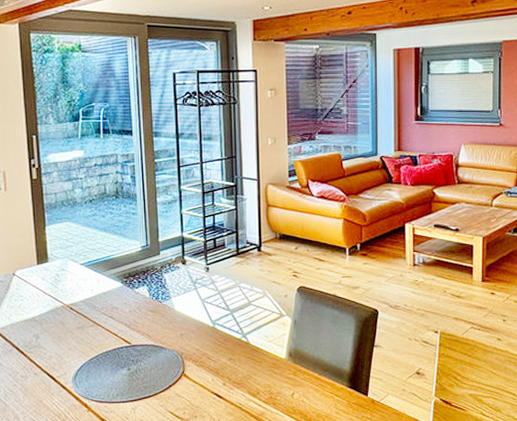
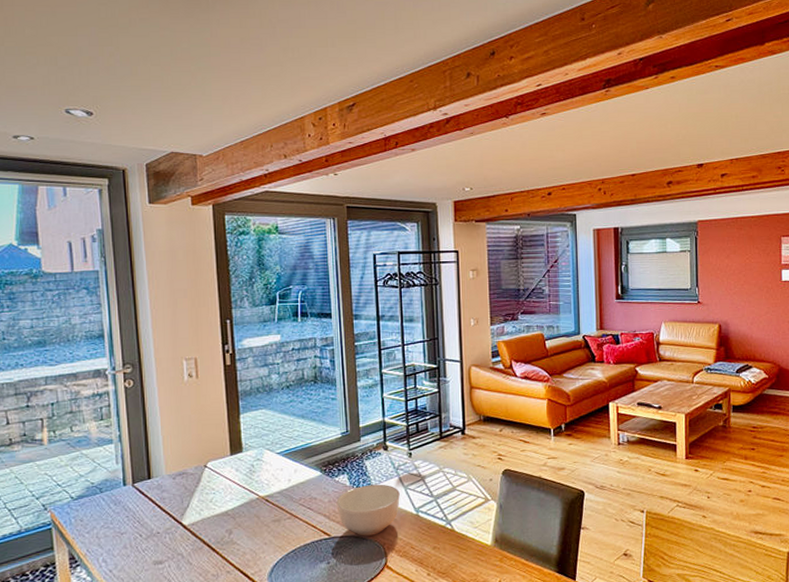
bowl: none [136,296,197,346] -> present [336,484,400,536]

